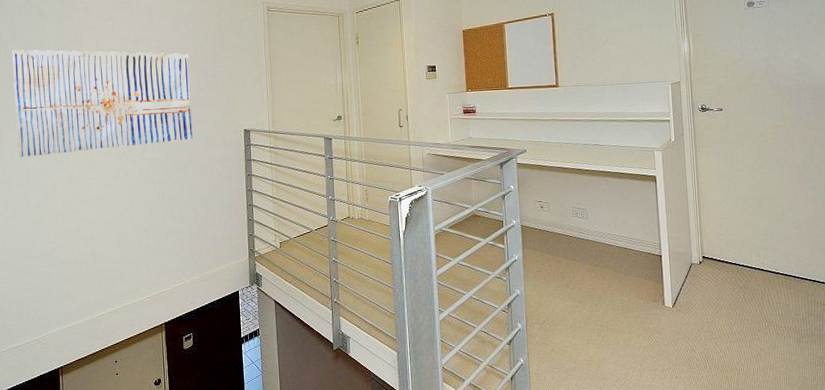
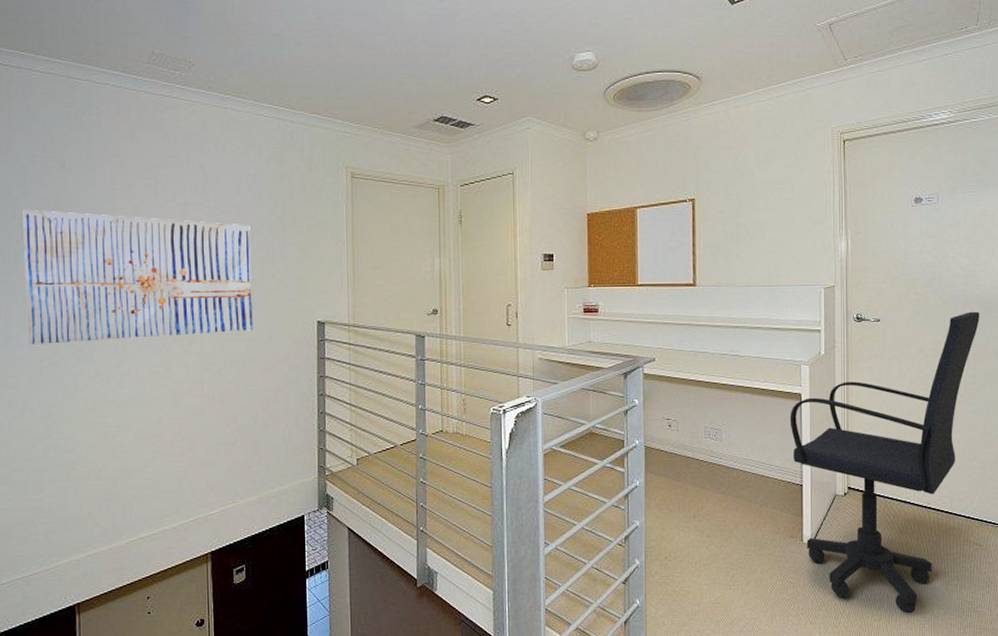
office chair: none [647,98,813,368] -> present [790,311,980,614]

